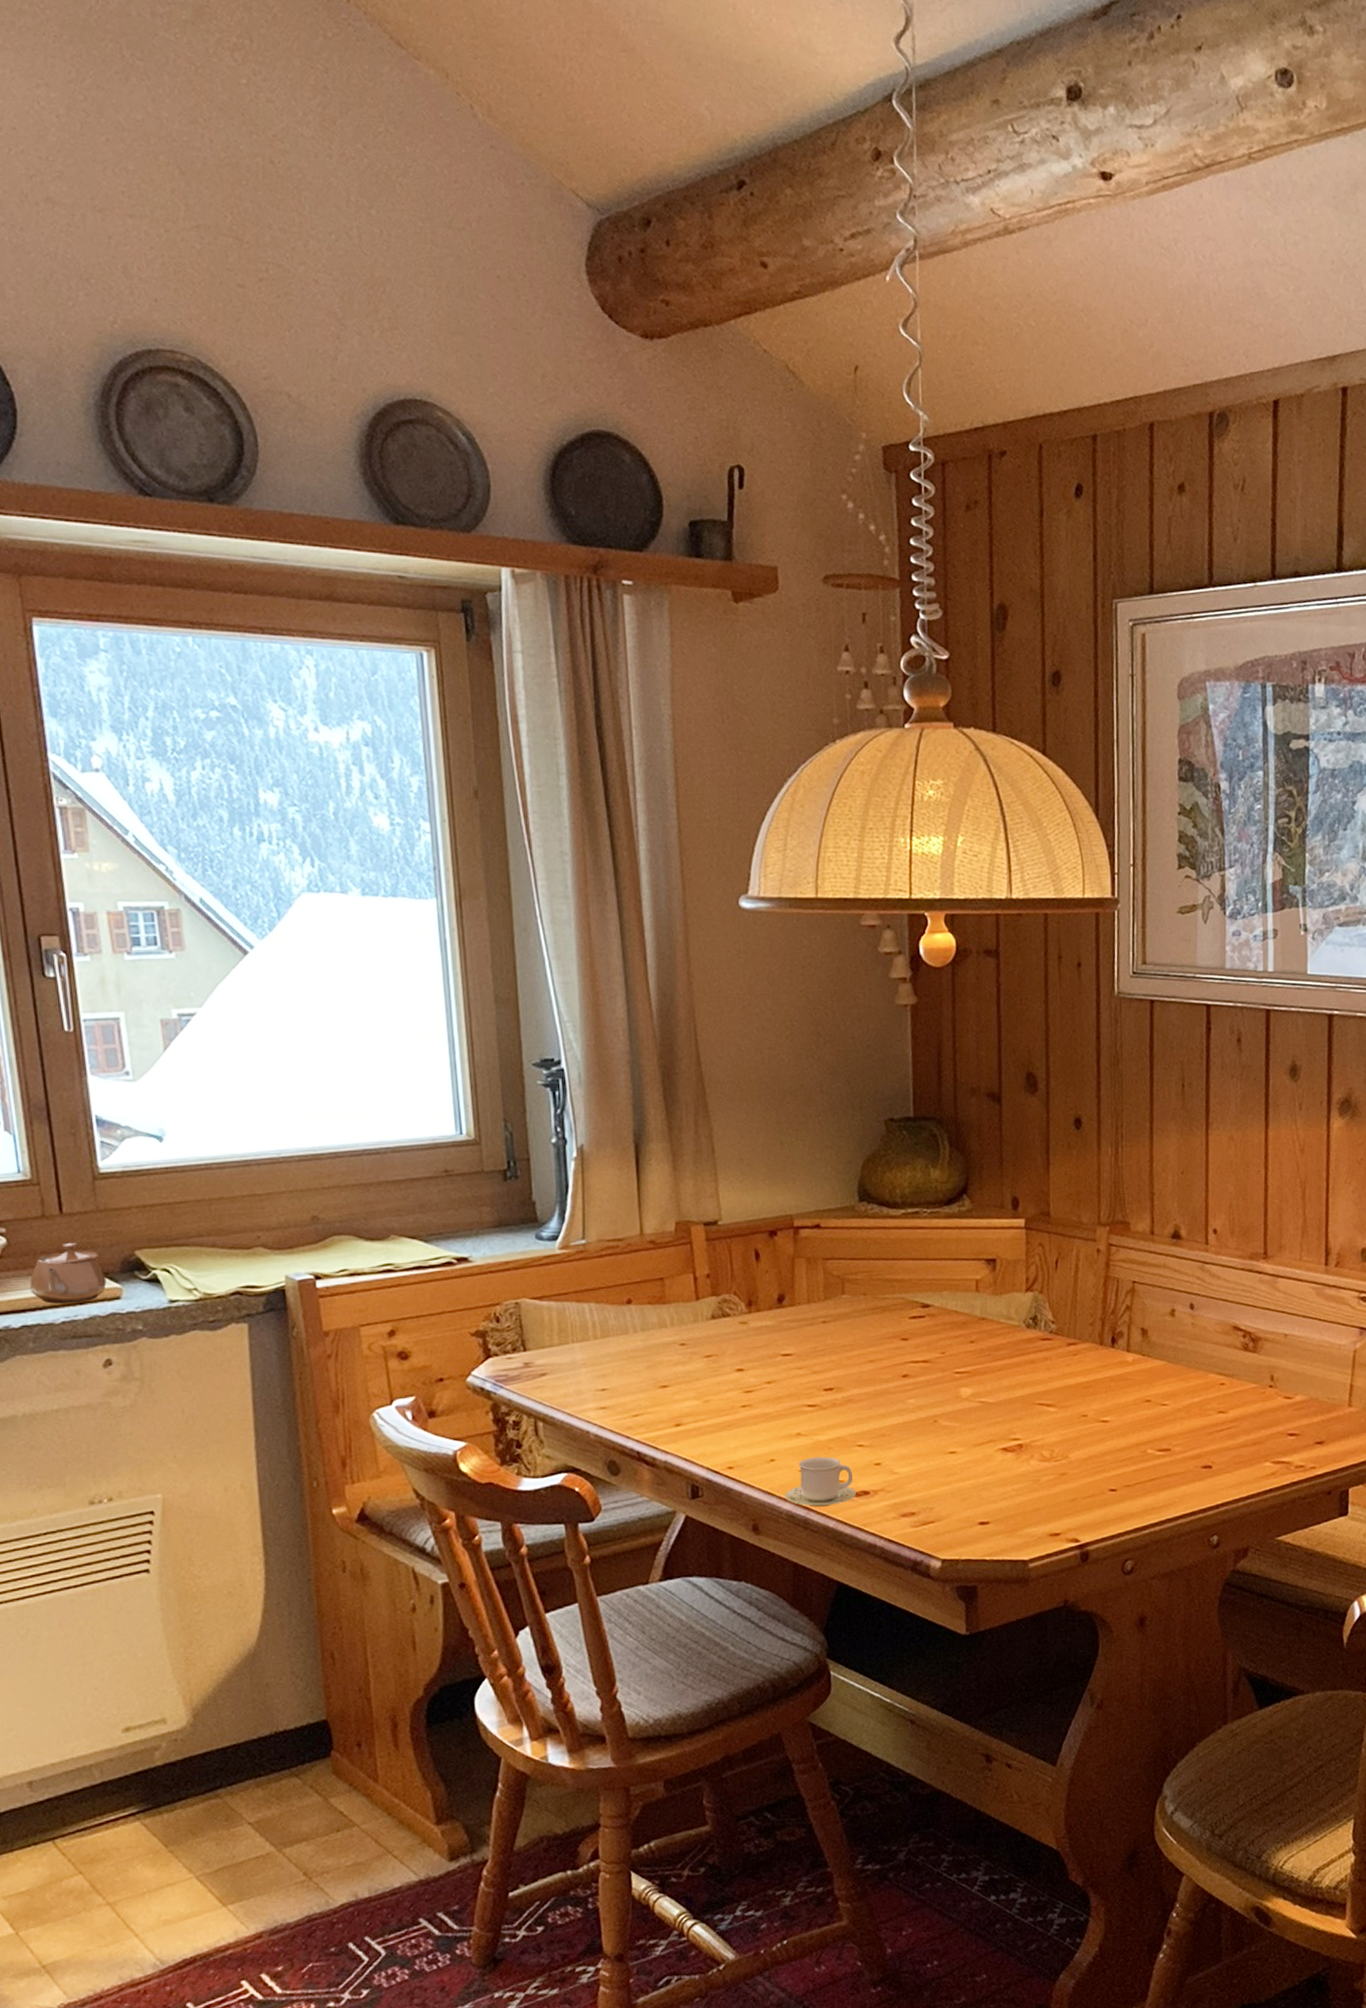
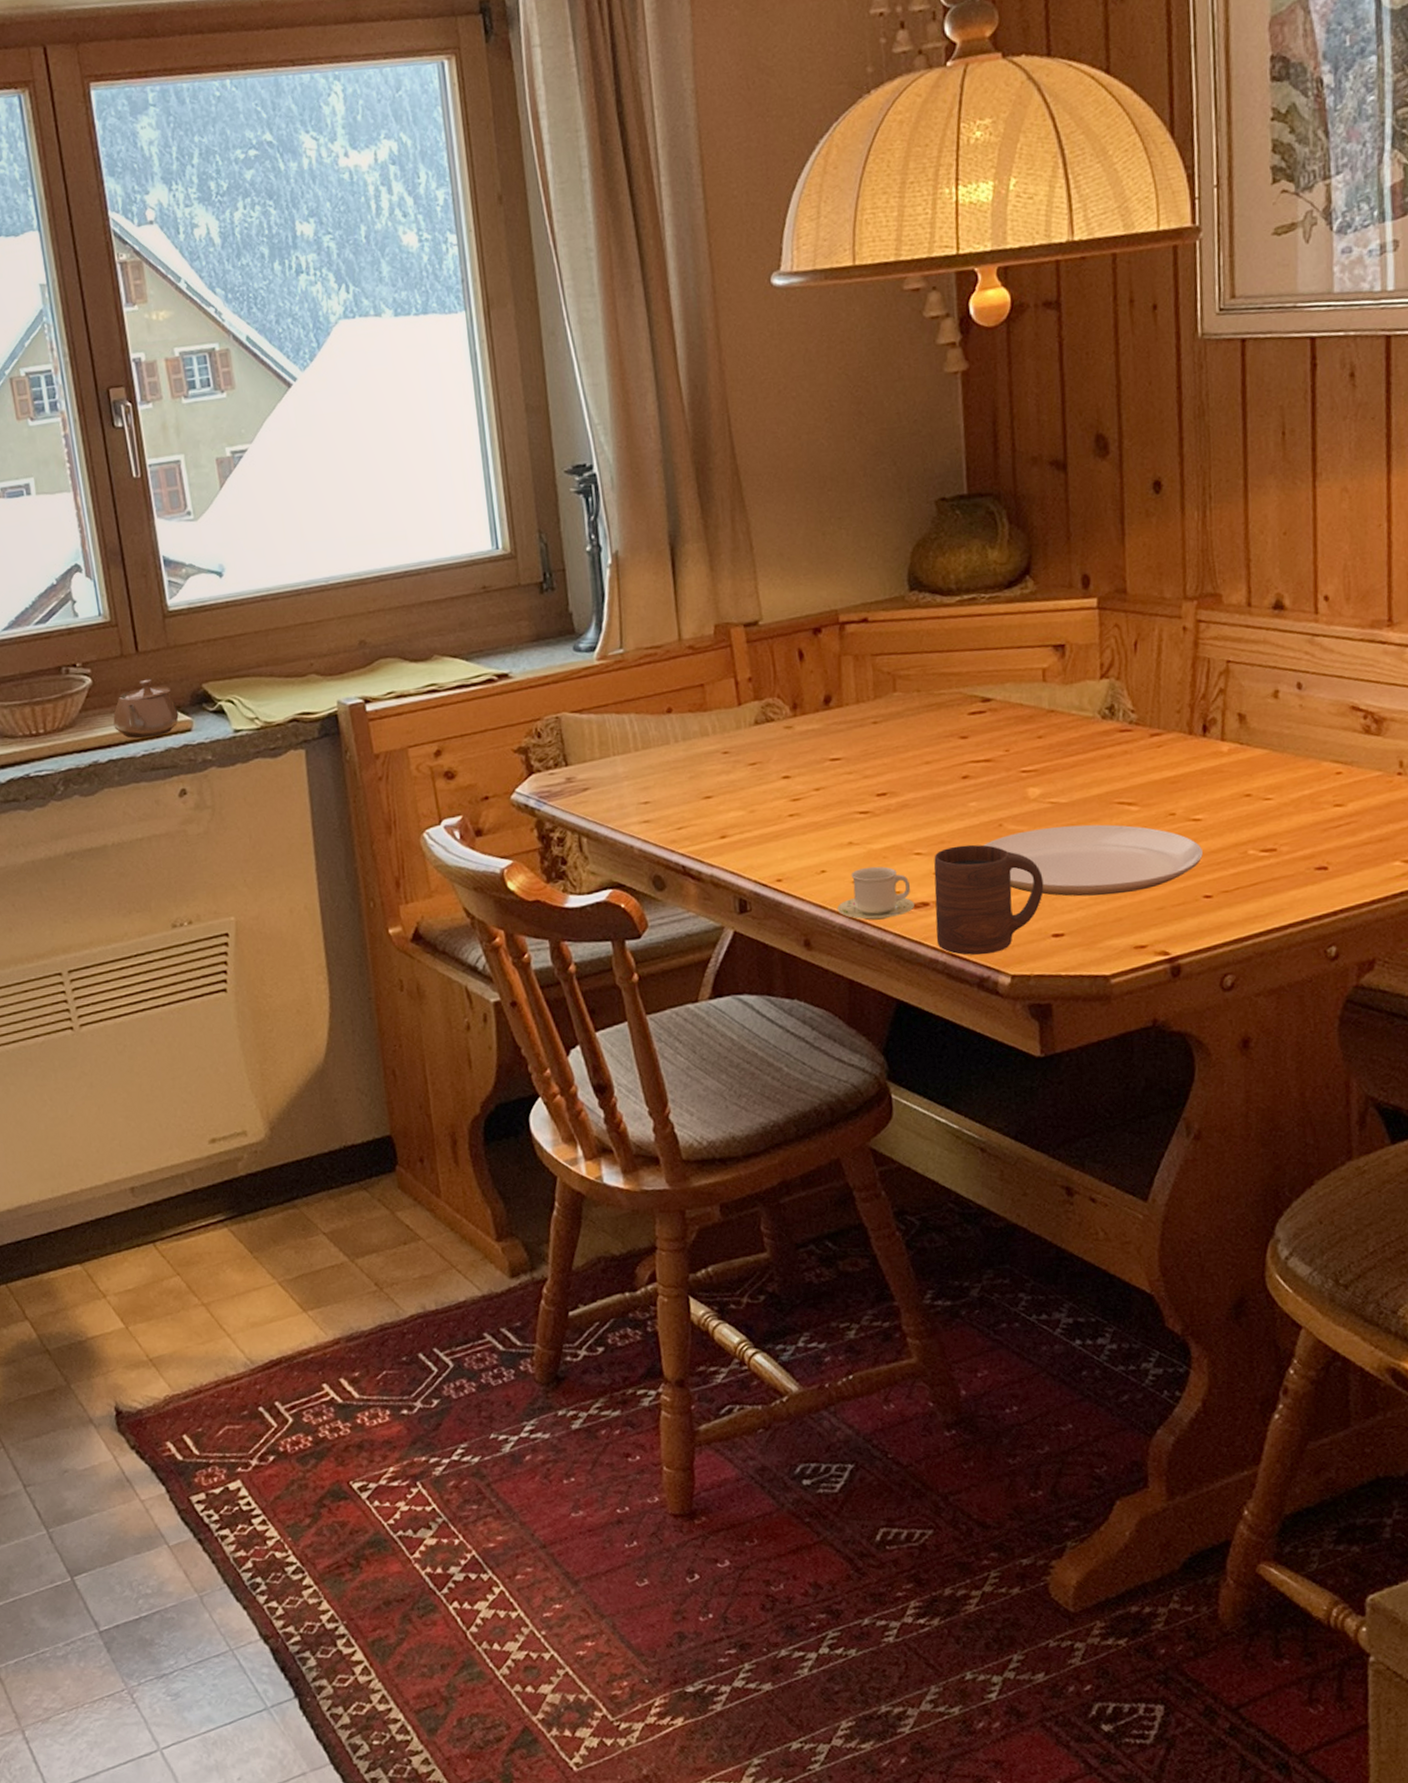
cup: none [874,1438,973,1541] -> present [934,844,1044,955]
plate: none [919,1423,1109,1488] -> present [983,824,1203,897]

